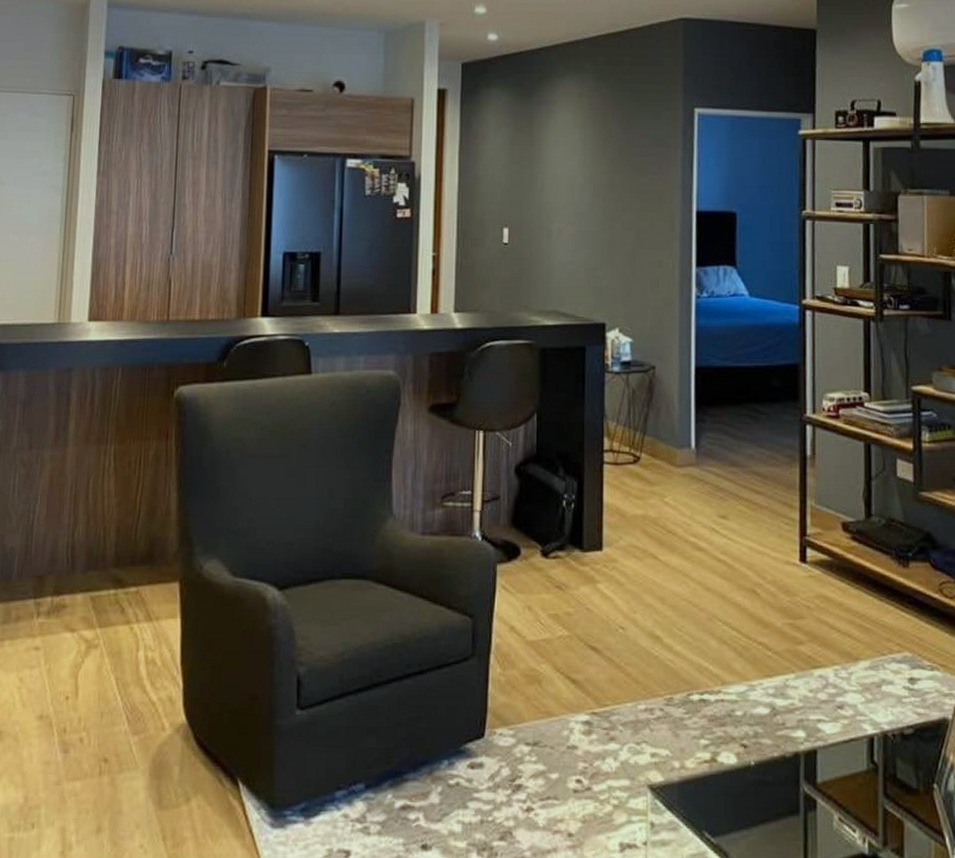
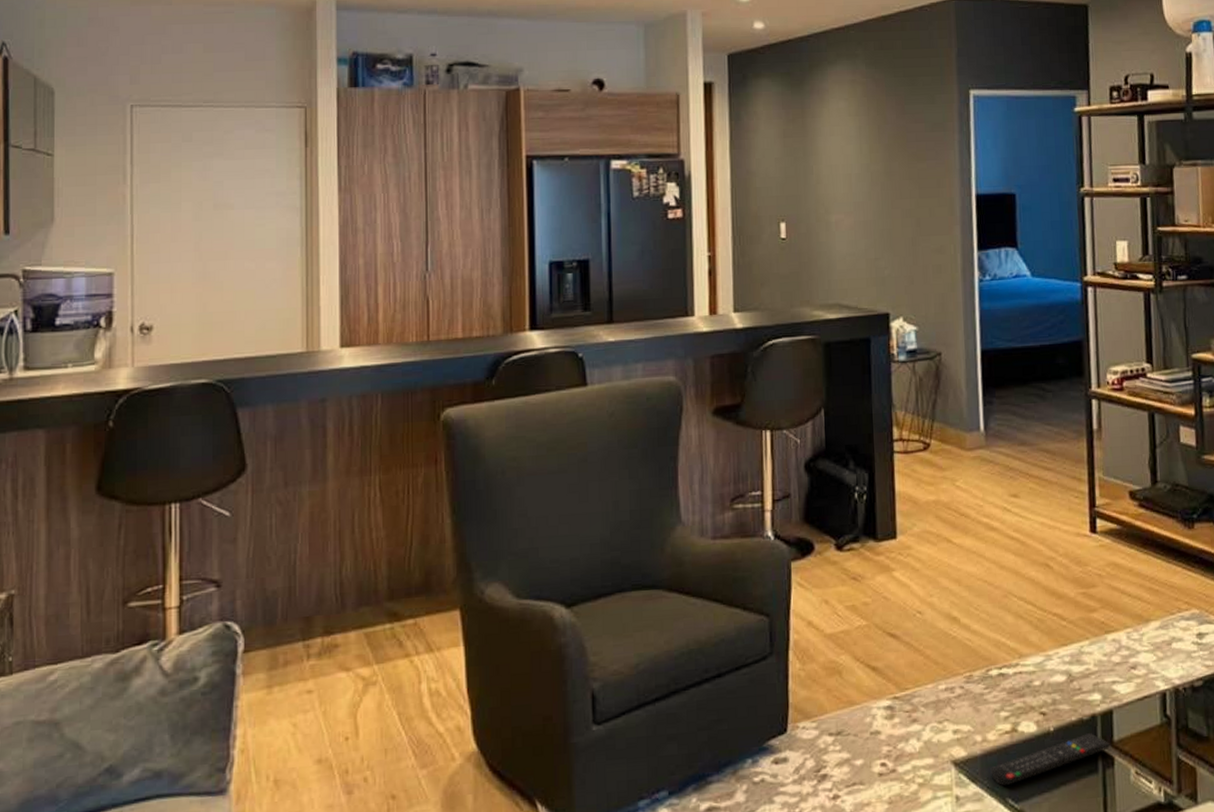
remote control: none [687,772,814,818] -> present [990,733,1111,786]

